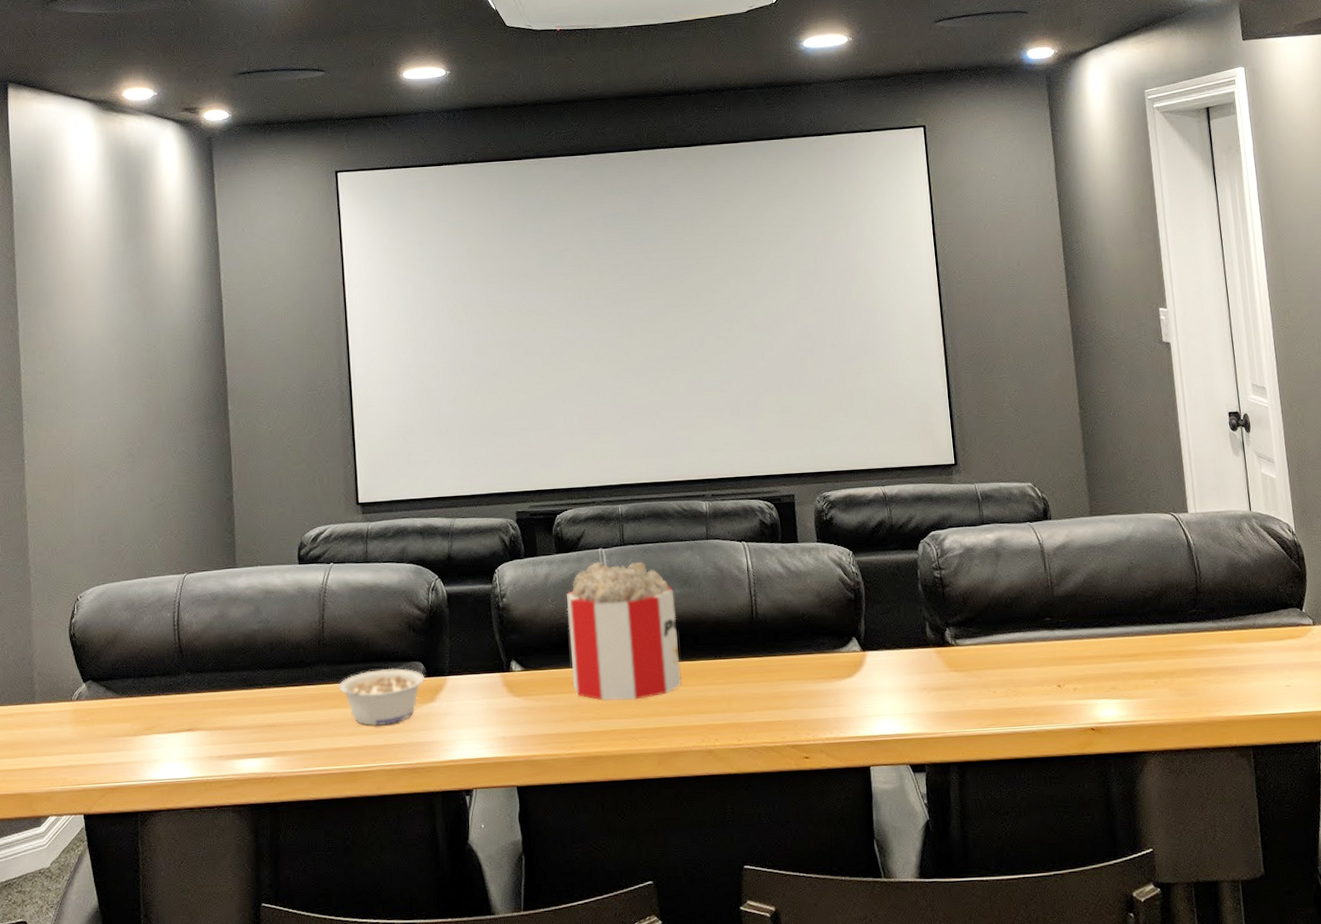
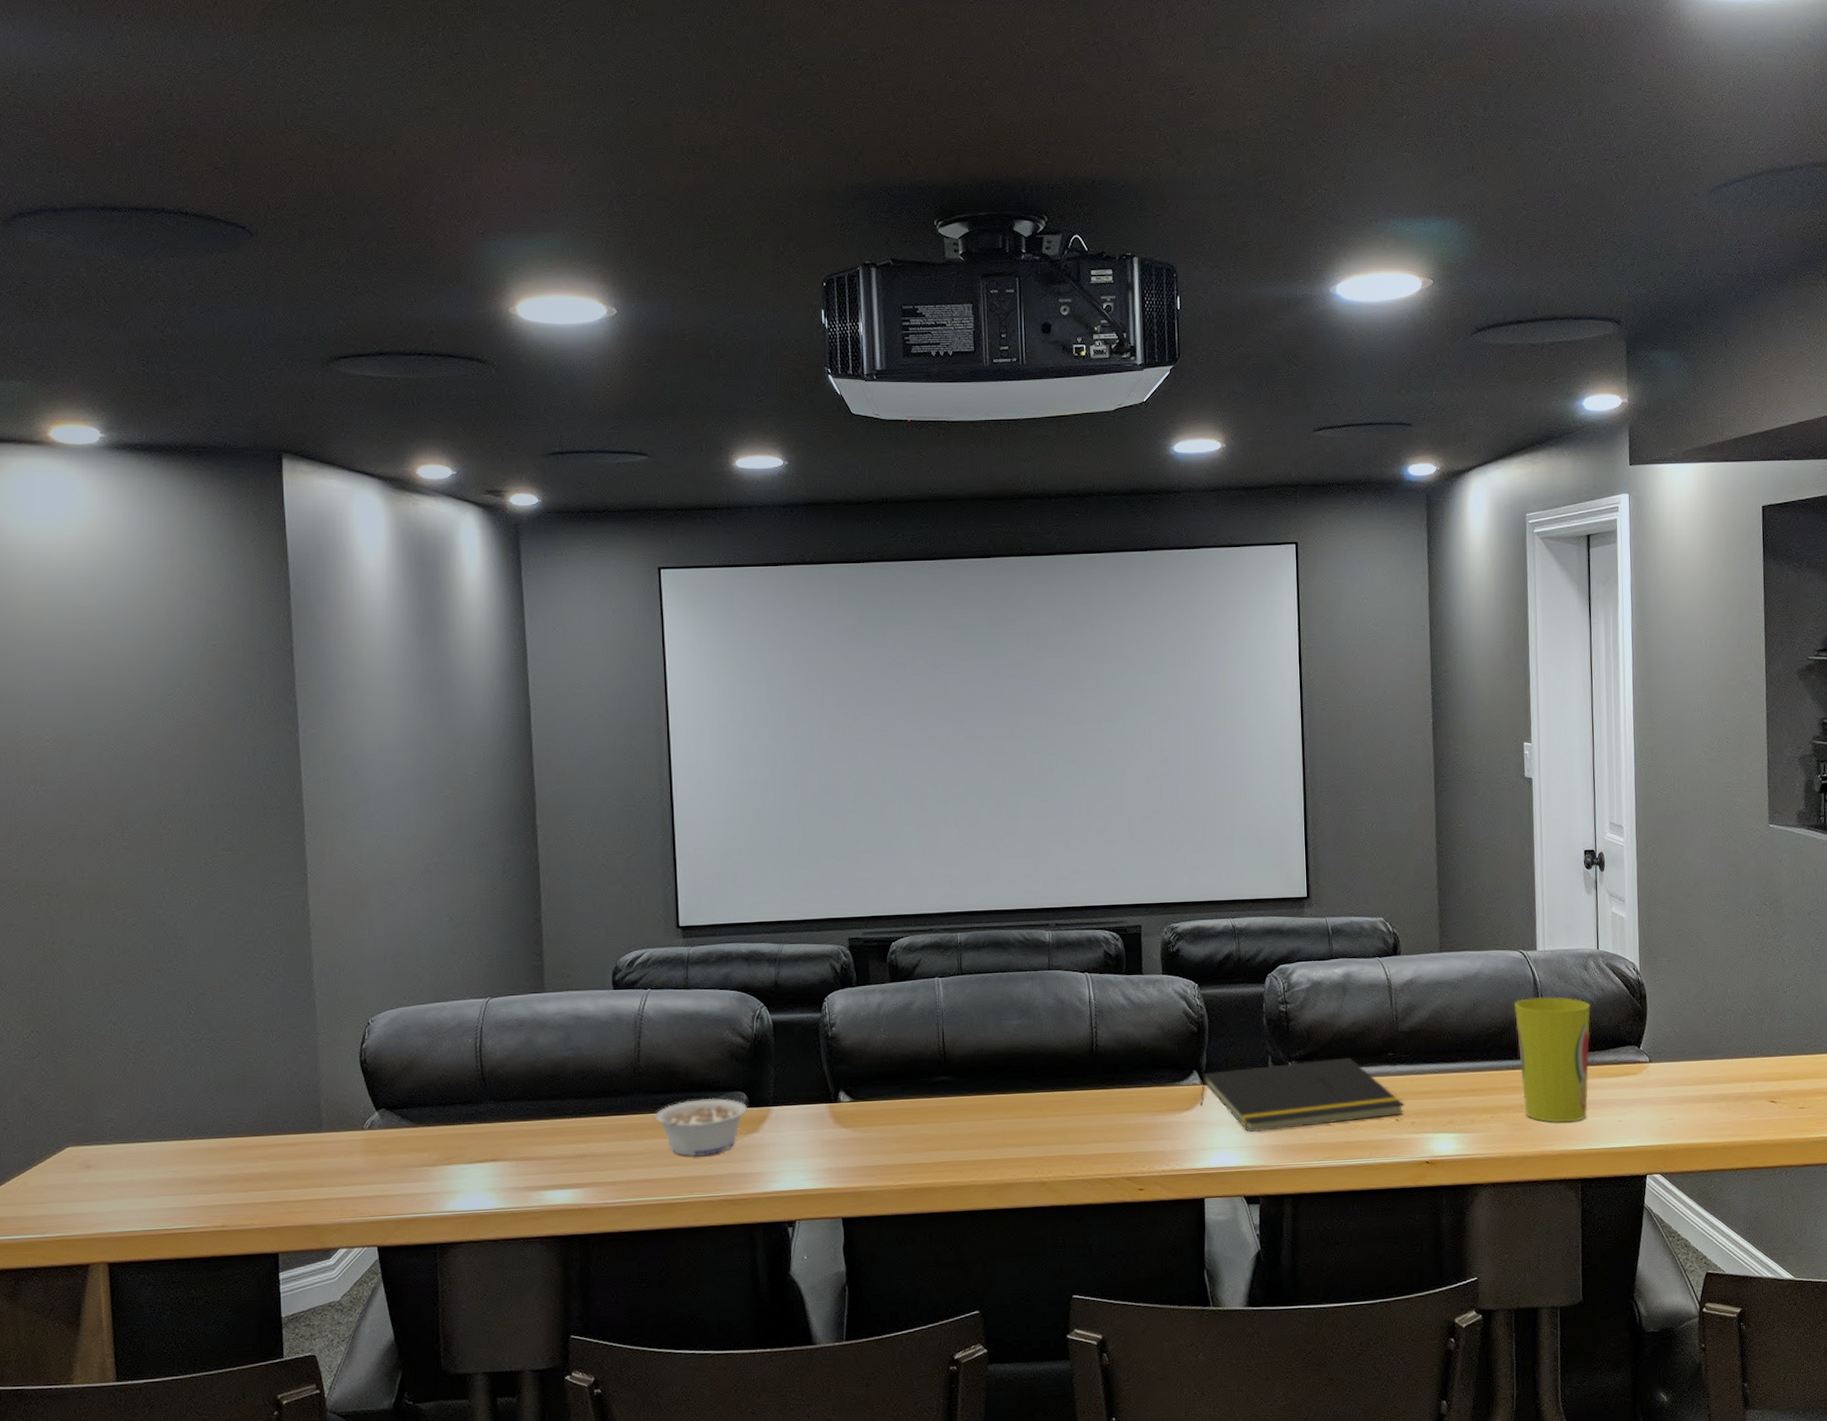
popcorn: present [566,561,682,701] -> none [899,991,1017,1133]
notepad: none [860,622,1066,699] -> present [1199,1057,1405,1132]
cup: none [1169,559,1254,688] -> present [1513,997,1590,1123]

